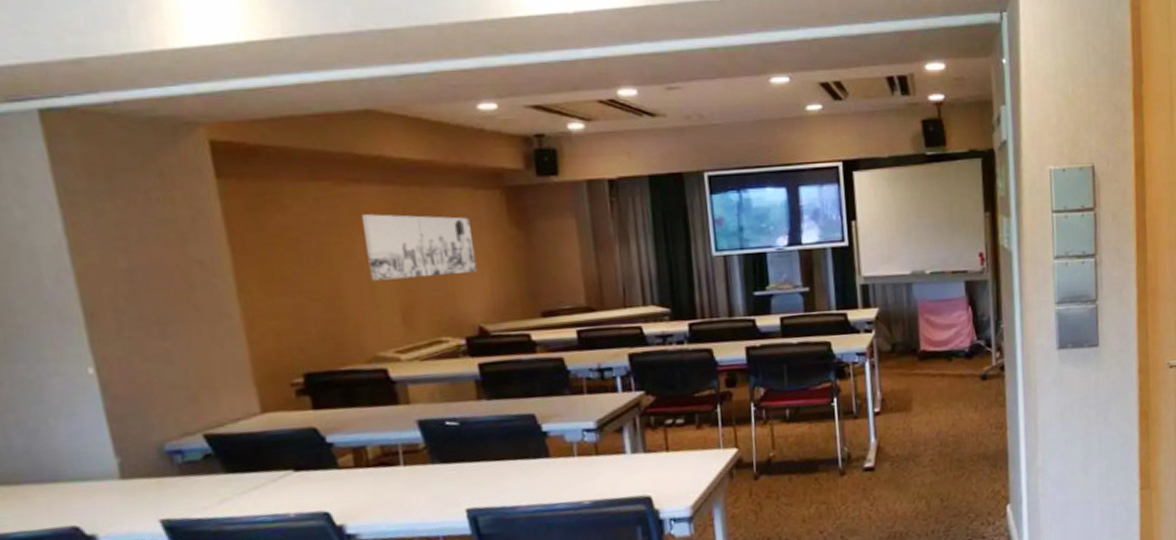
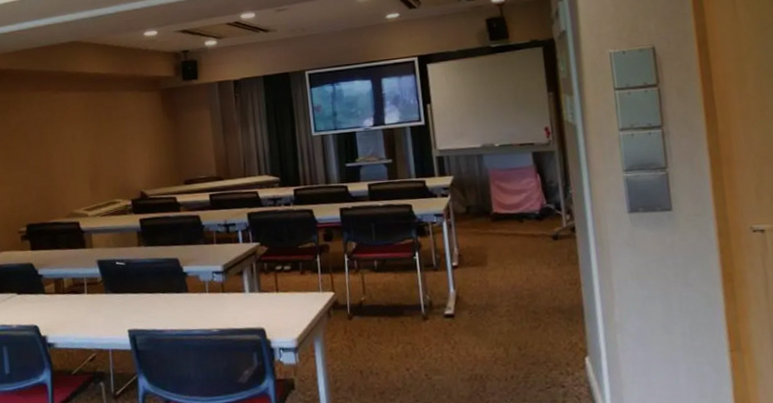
wall art: present [361,214,477,281] -> none [67,112,141,159]

